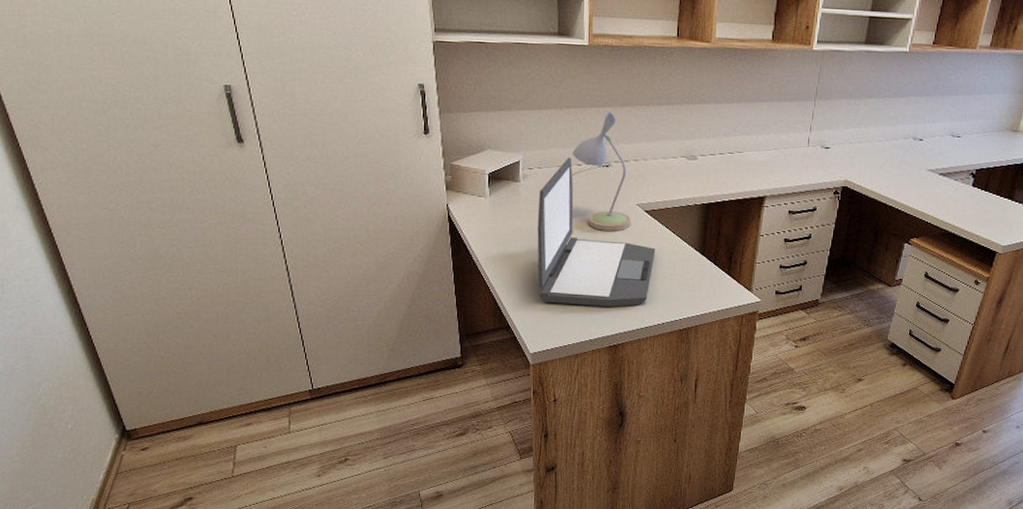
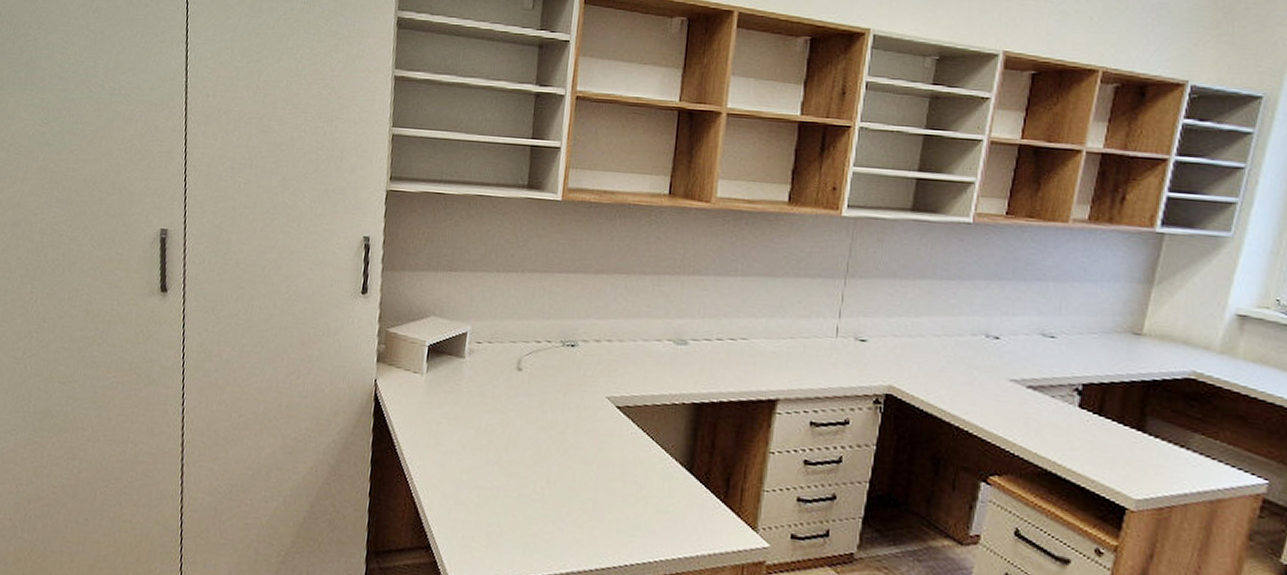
laptop: present [537,157,656,307] -> none [473,332,628,535]
desk lamp: present [573,111,631,231] -> none [531,279,598,431]

